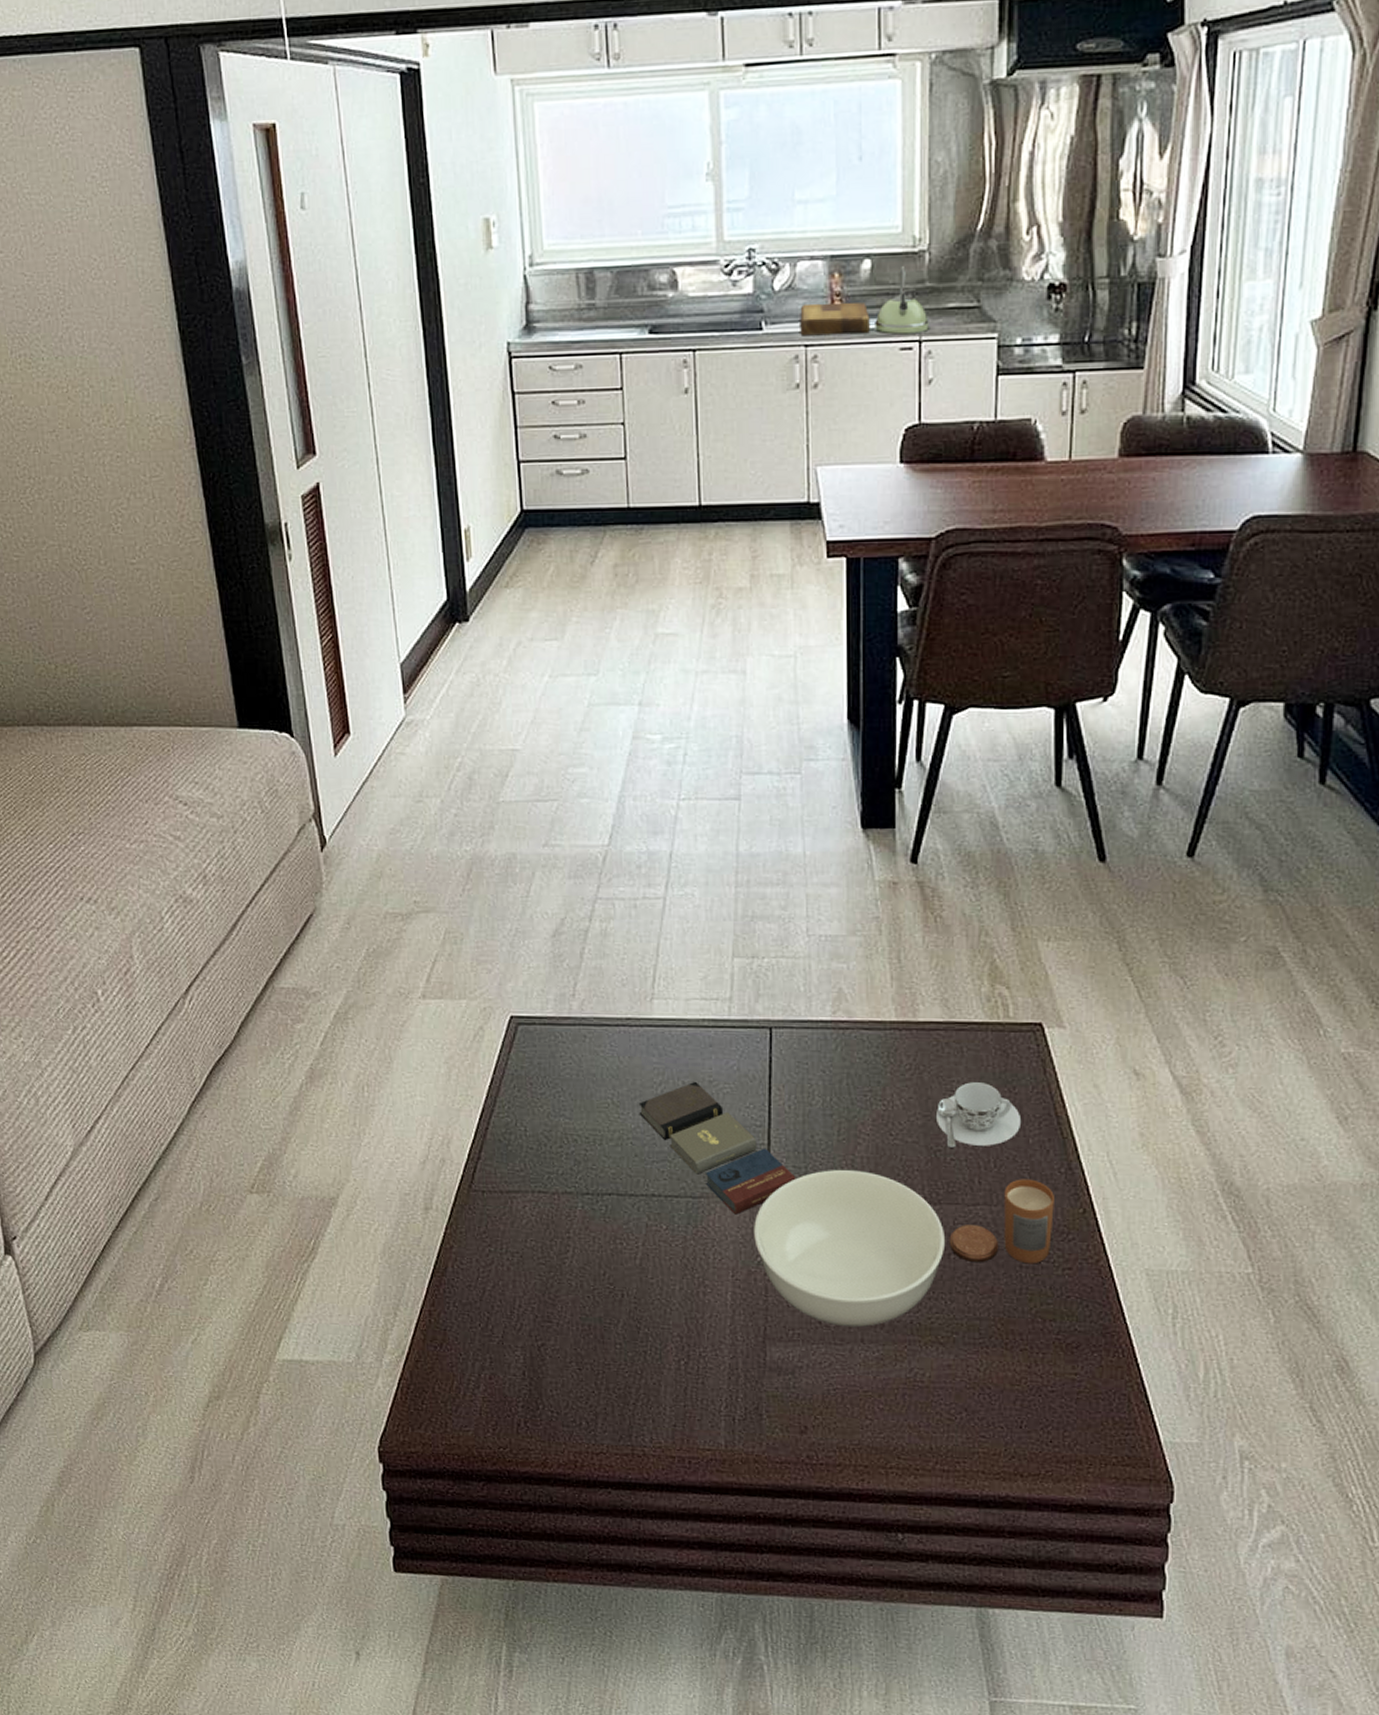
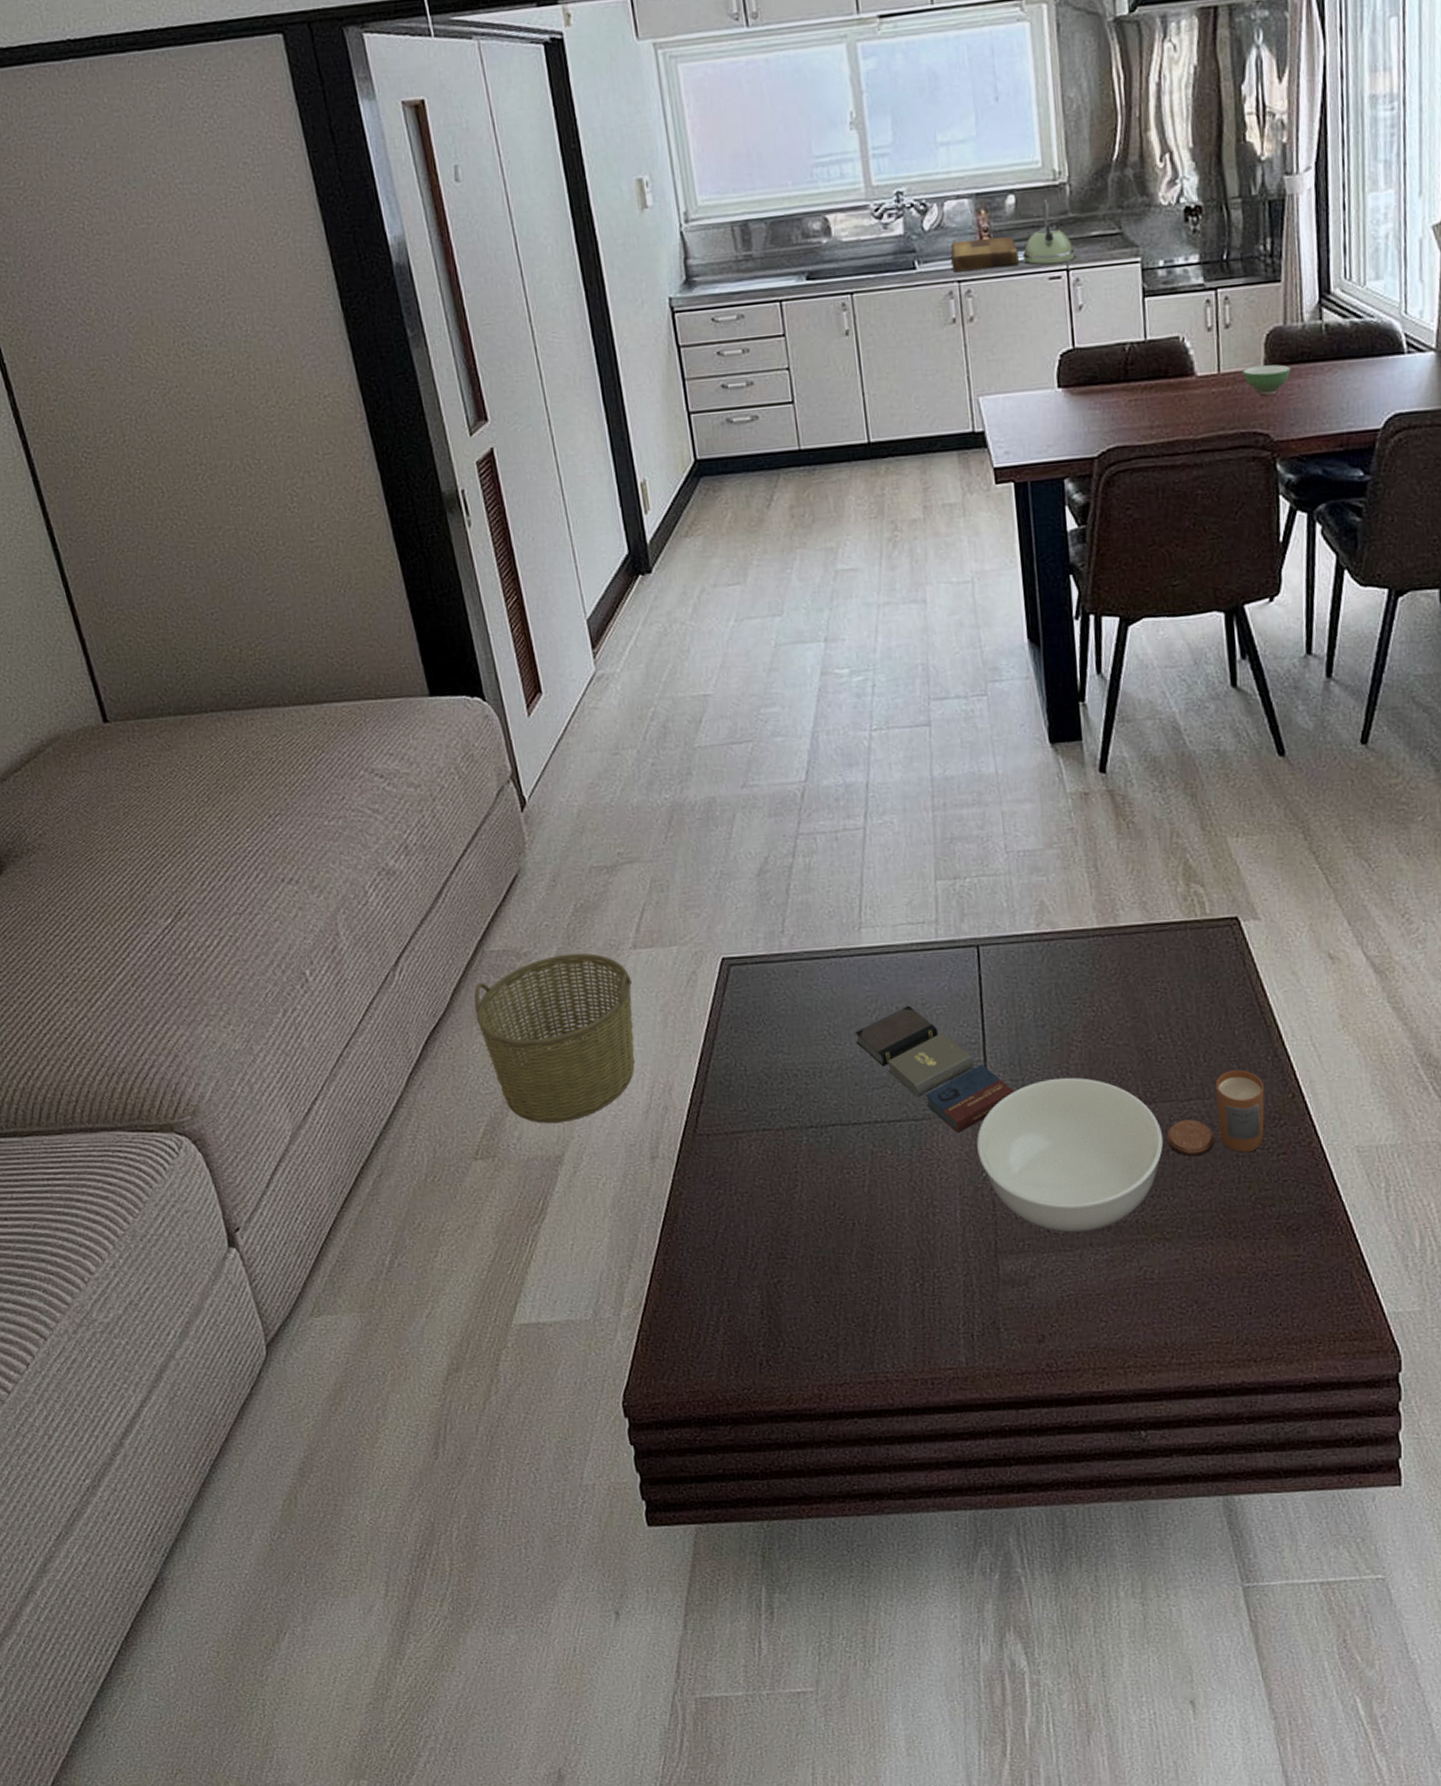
basket: none [260,997,418,1165] -> present [474,953,636,1123]
teacup: present [937,1082,1022,1148] -> none [1144,980,1227,1047]
bowl: none [1095,455,1147,488] -> present [1242,364,1292,397]

